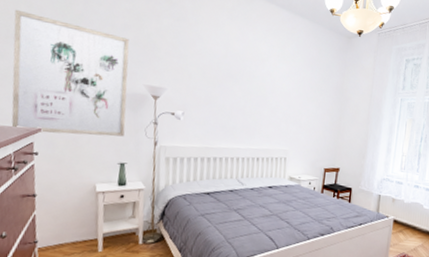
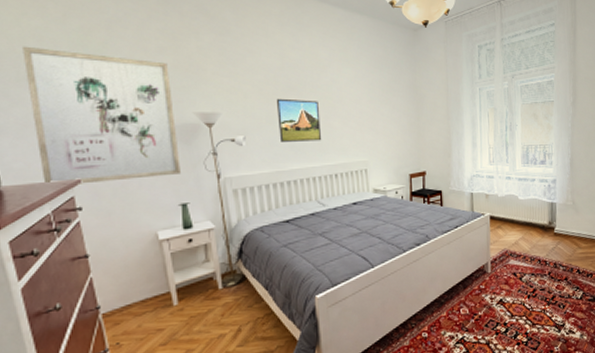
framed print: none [213,82,253,126] -> present [277,98,322,142]

